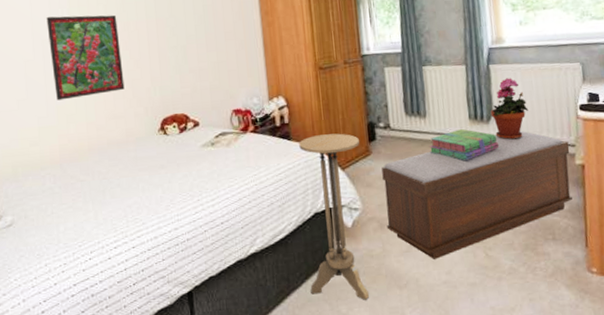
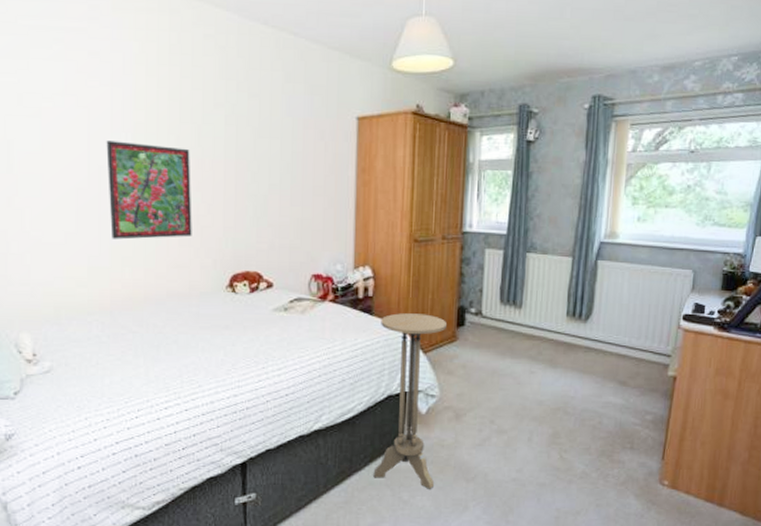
bench: present [381,131,572,259] -> none [462,335,665,456]
stack of books: present [429,129,500,161] -> none [519,325,594,358]
potted plant: present [490,78,529,140] -> none [590,277,630,343]

